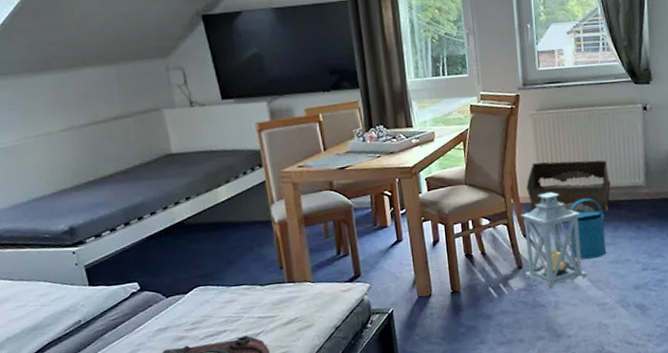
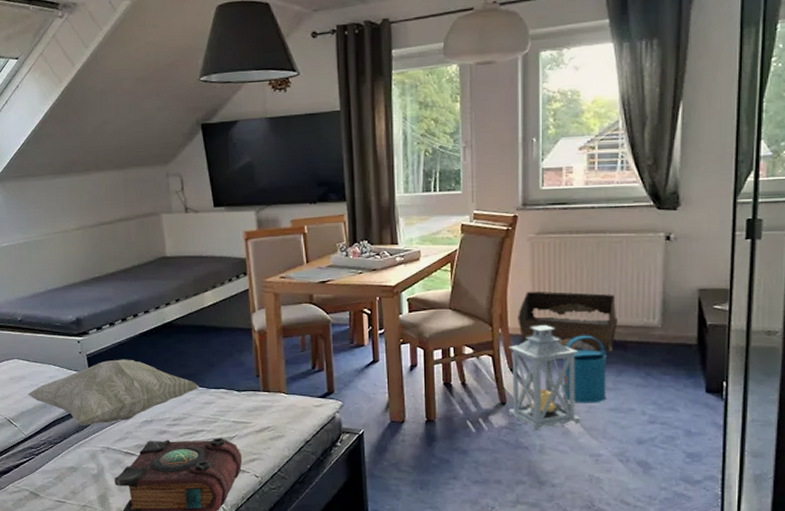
decorative pillow: none [12,265,218,344] -> present [27,359,199,426]

